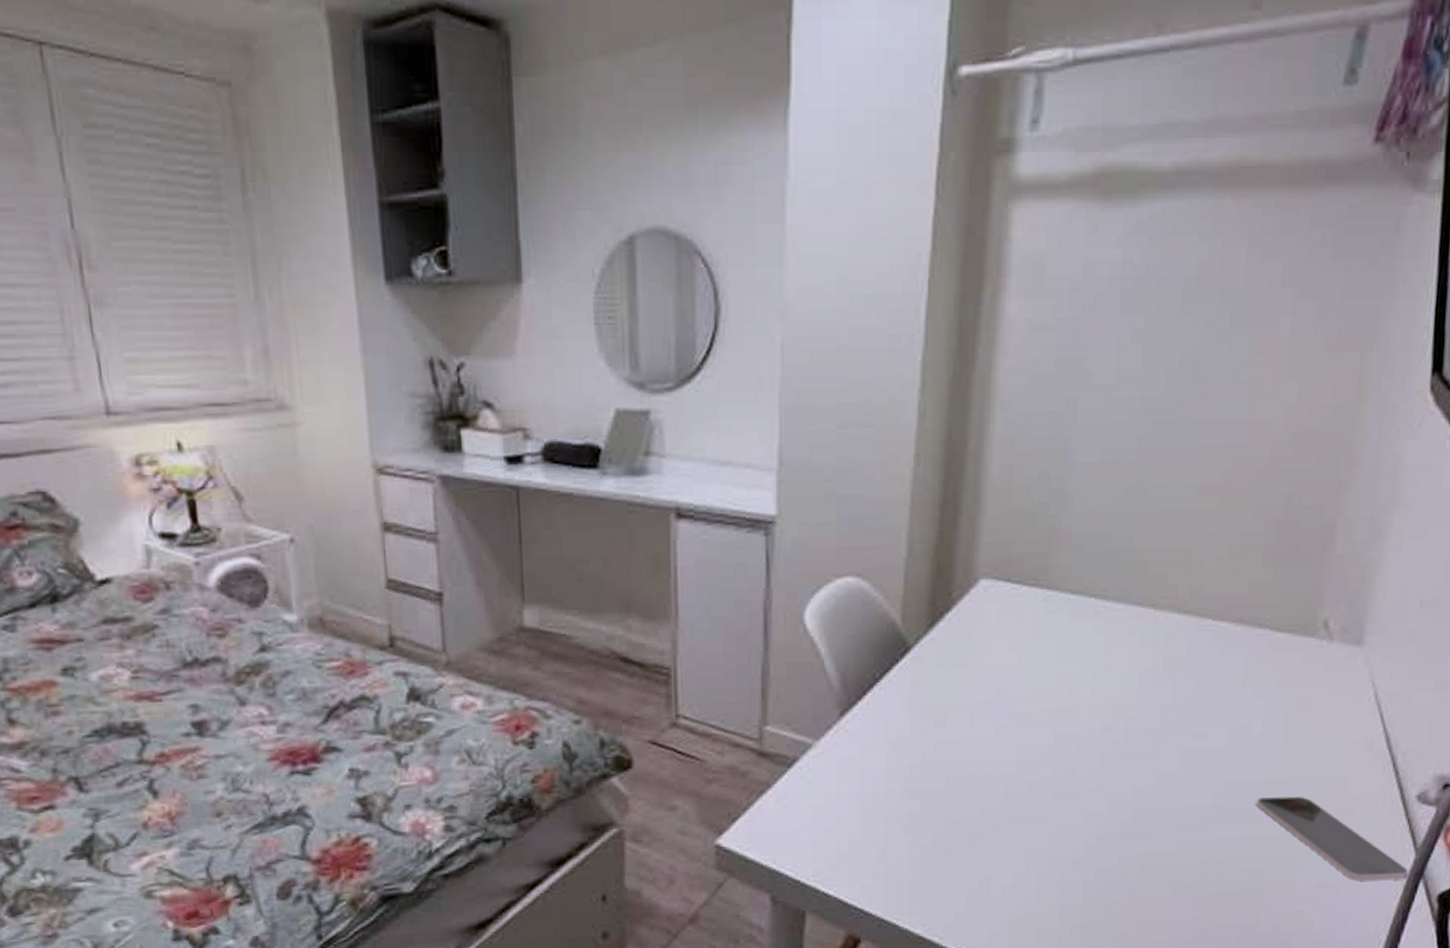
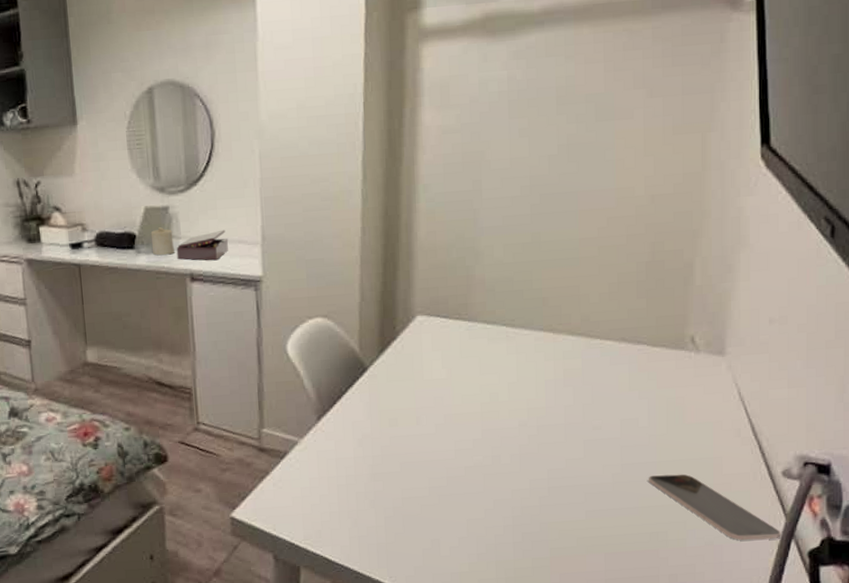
candle: none [622,438,655,480] -> present [150,226,174,256]
jewelry box: none [658,447,731,491] -> present [176,229,228,261]

